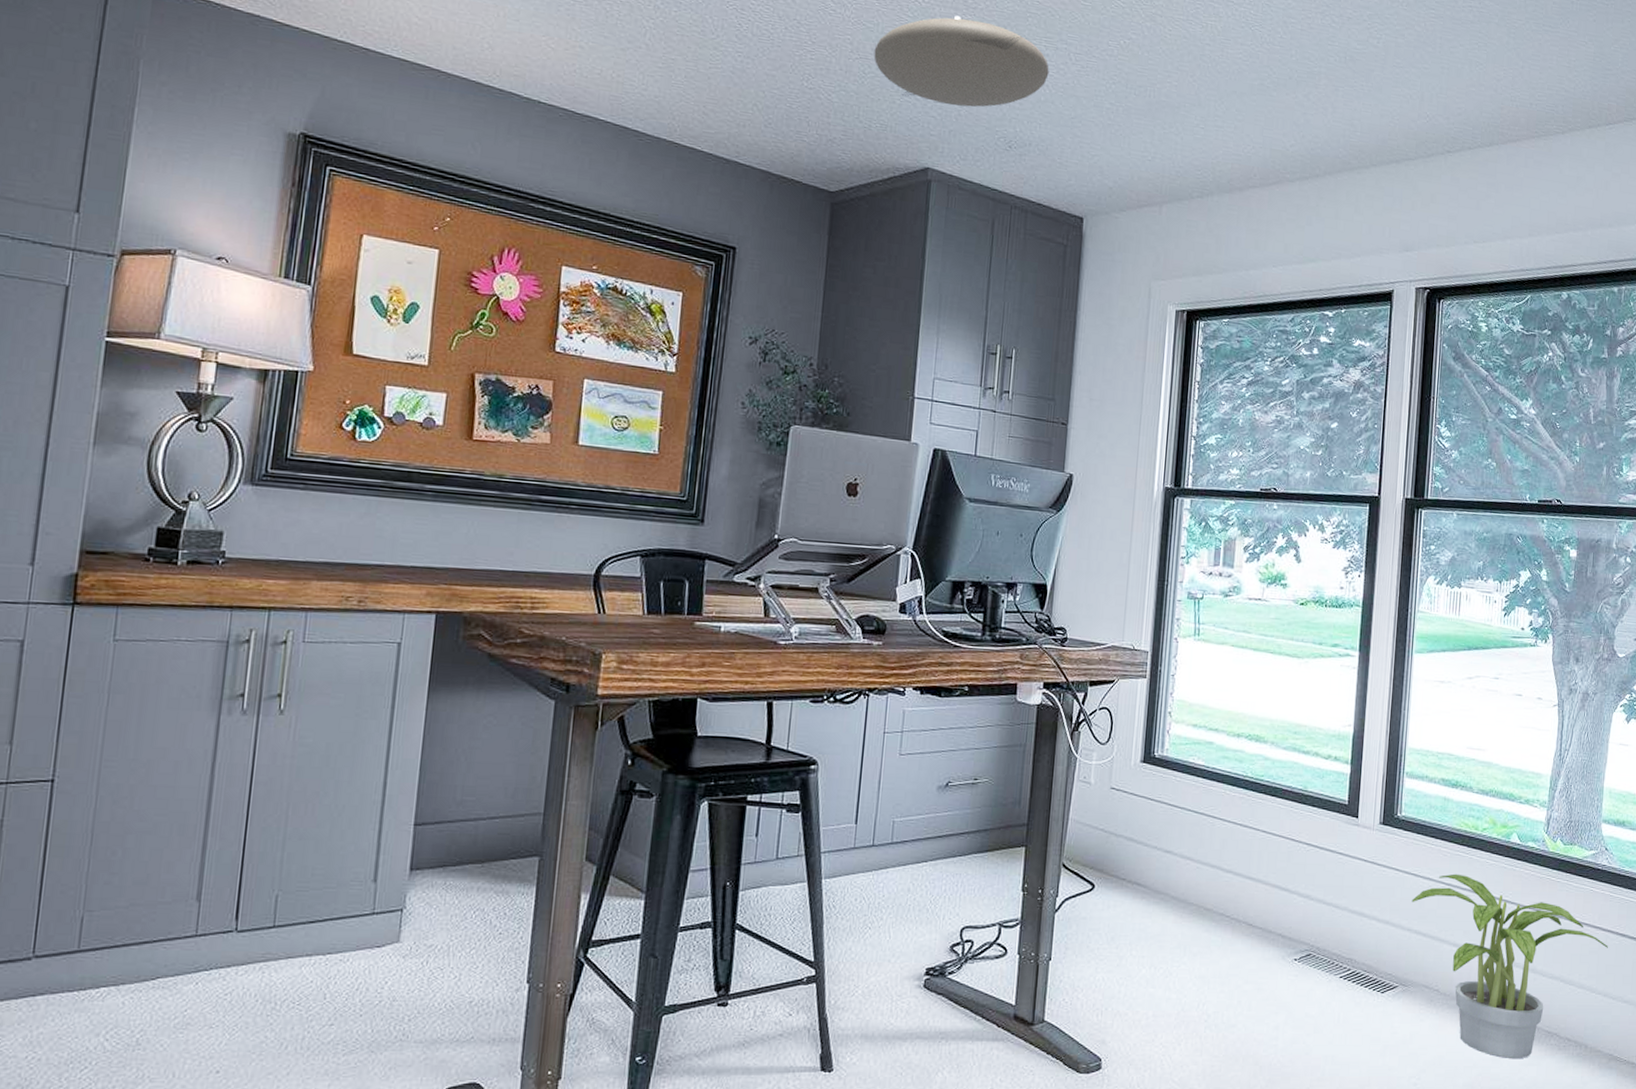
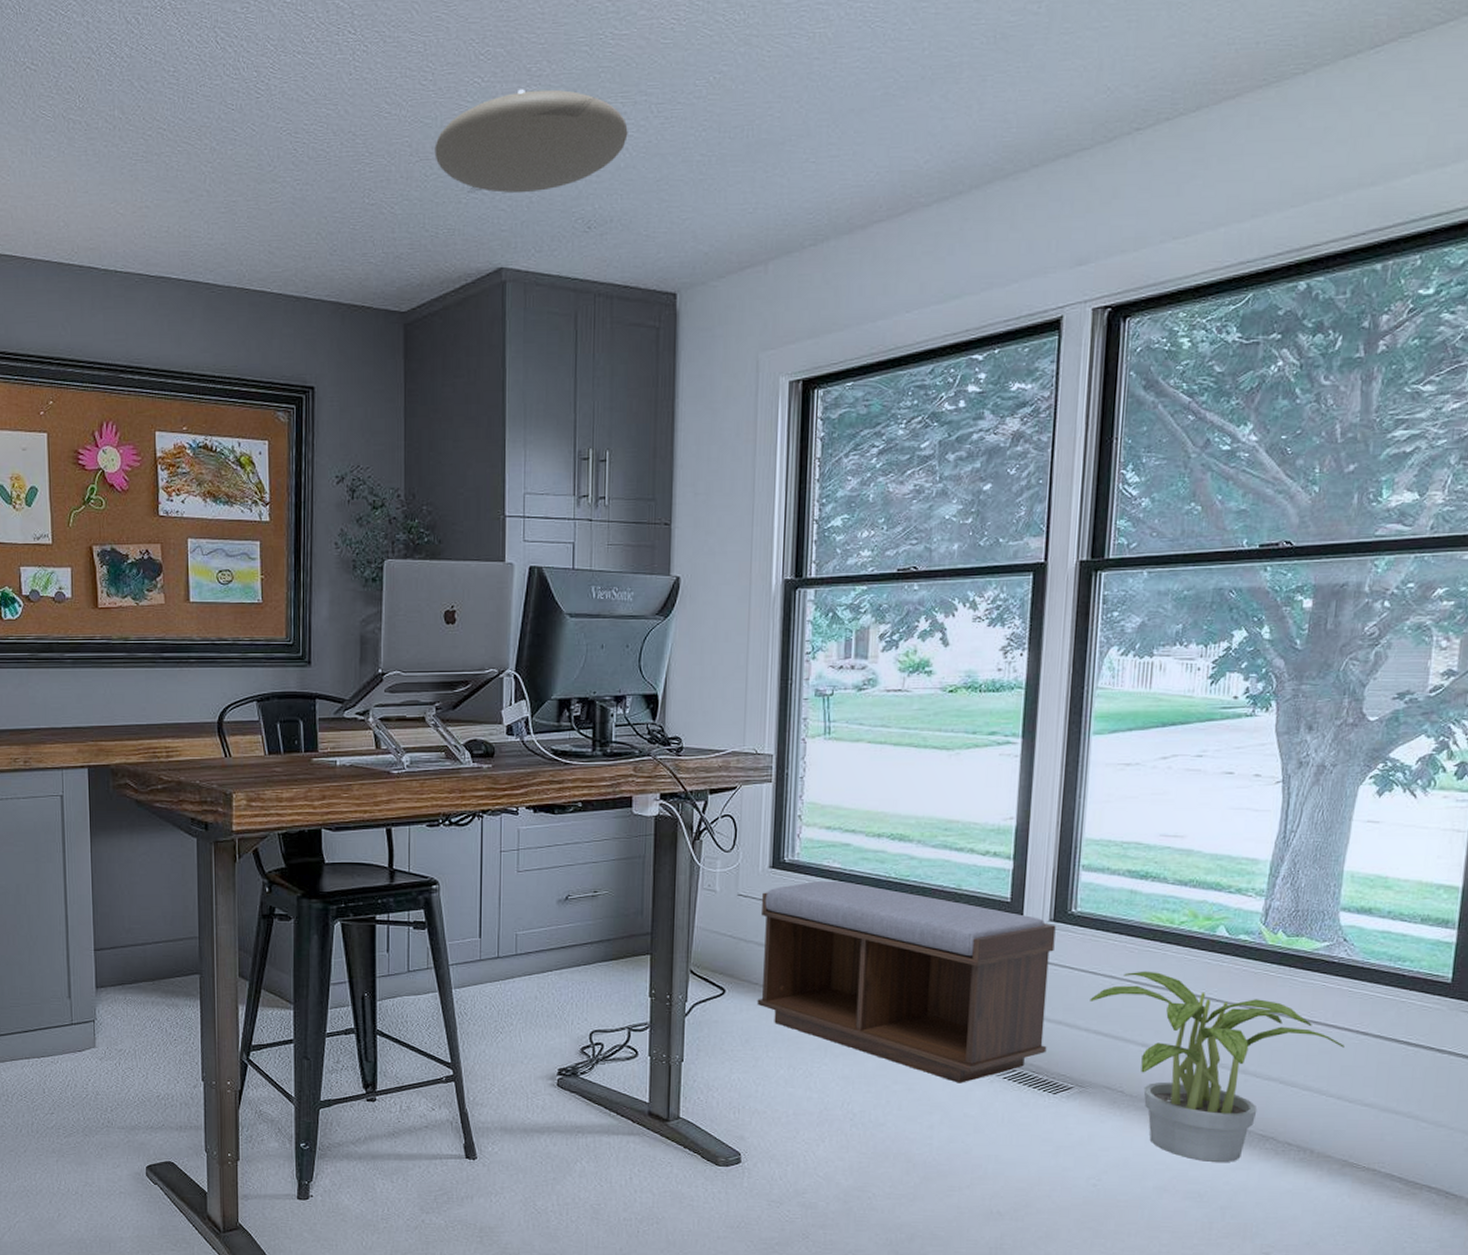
bench: none [1123,777,1385,983] -> present [757,881,1056,1083]

